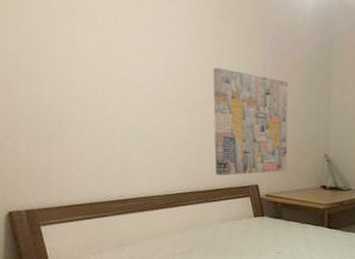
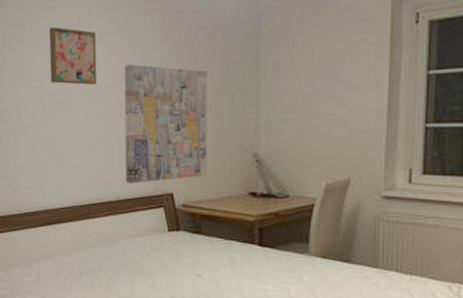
wall art: none [134,21,186,83] -> present [49,27,97,85]

